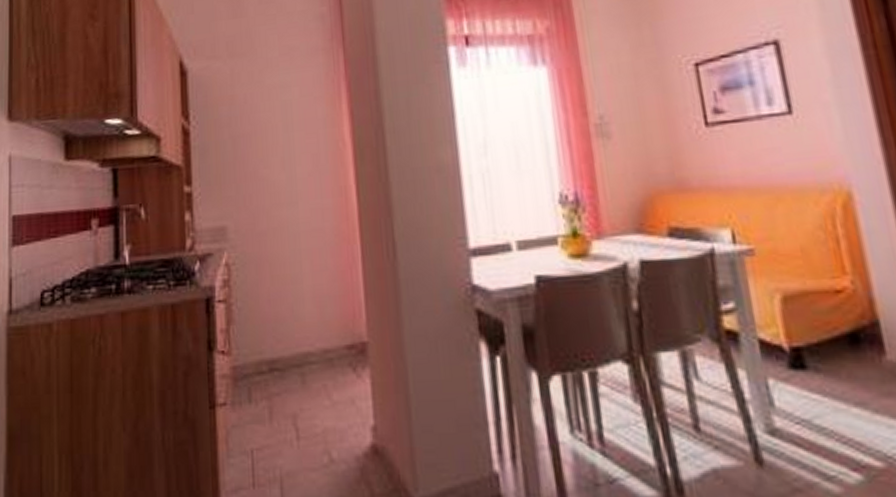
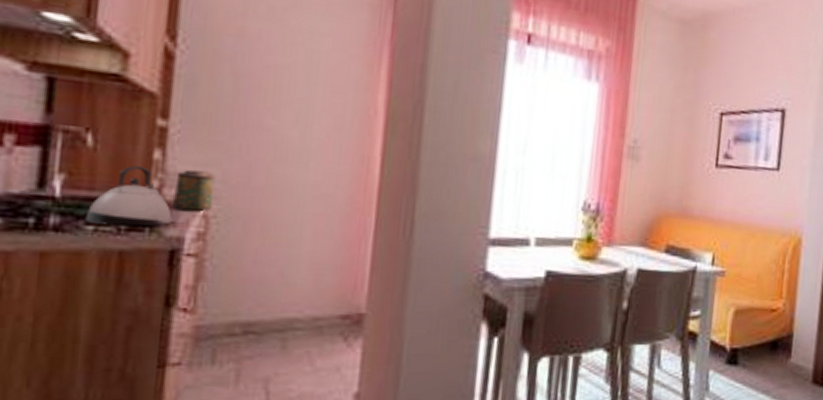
kettle: none [146,228,204,283] -> present [84,165,172,227]
canister: none [202,224,231,263] -> present [173,169,216,212]

